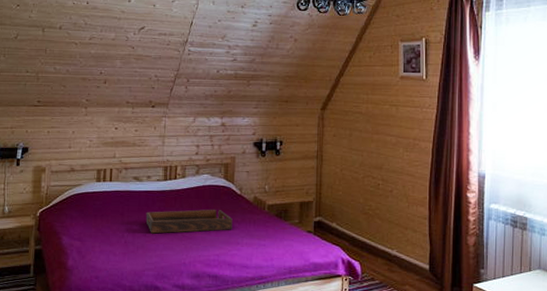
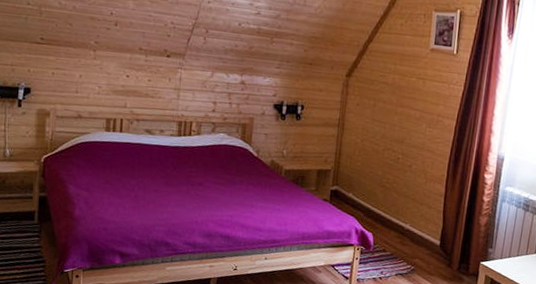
serving tray: present [145,209,233,234] -> none [157,167,248,192]

